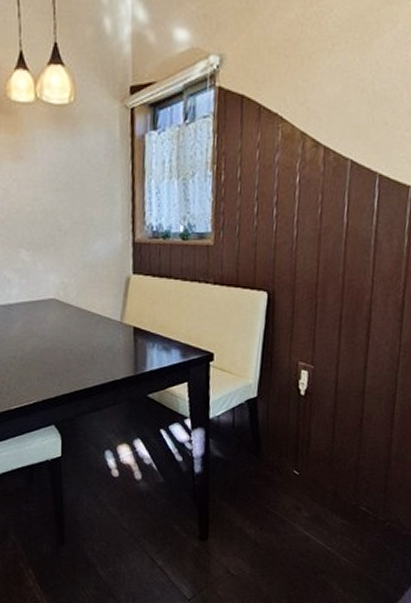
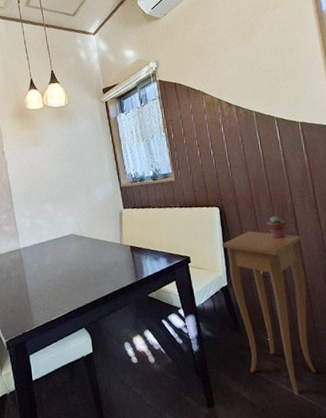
side table: none [260,330,371,542] -> present [221,231,316,396]
potted succulent: none [327,315,355,347] -> present [266,216,286,239]

